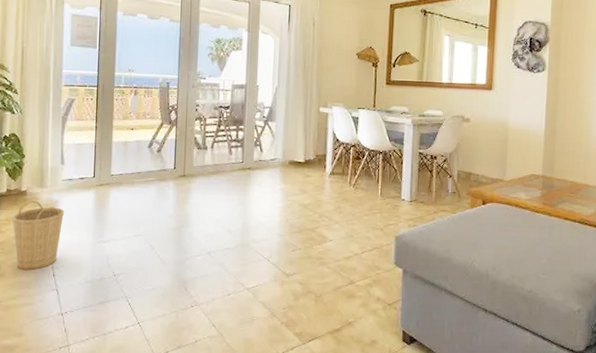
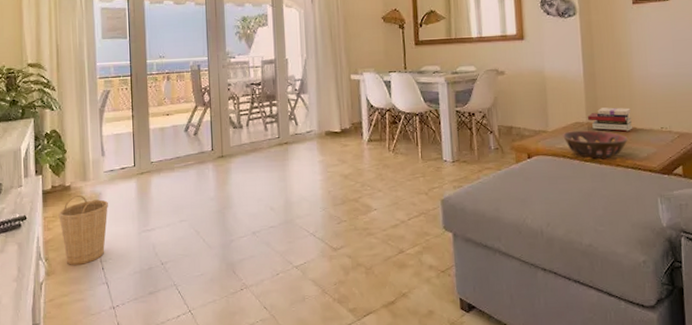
decorative bowl: none [517,182,579,211] -> present [562,130,628,159]
books: none [544,163,585,188] -> present [588,107,633,132]

